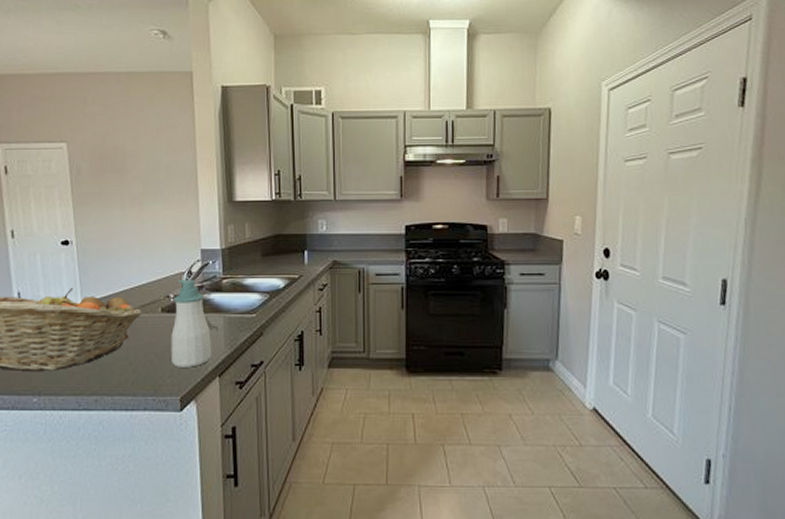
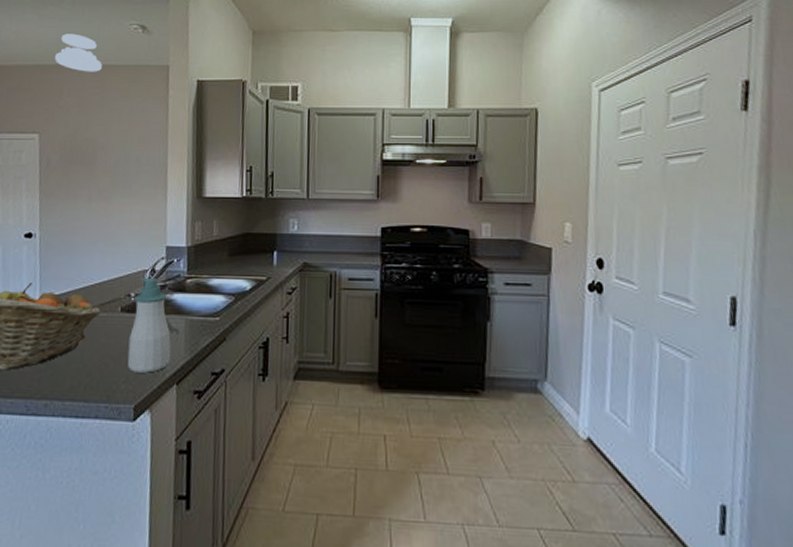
ceiling light: none [76,40,125,80] -> present [55,33,102,72]

